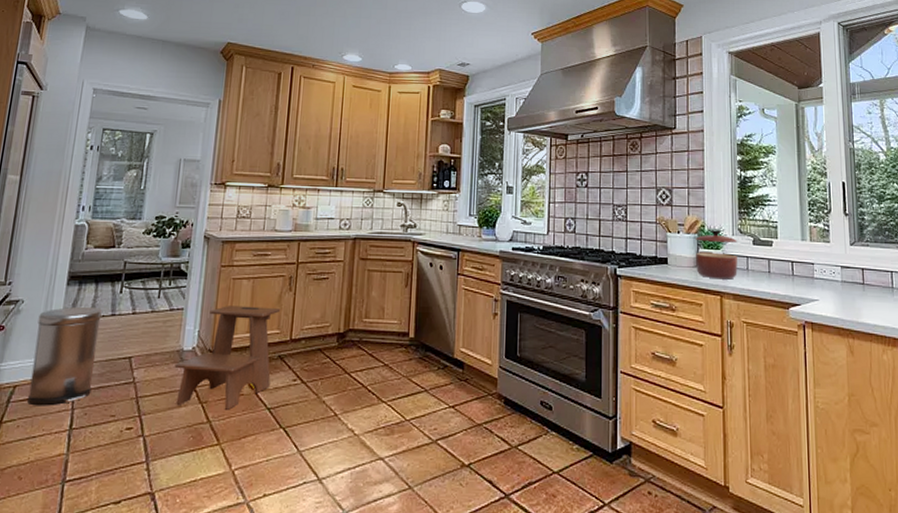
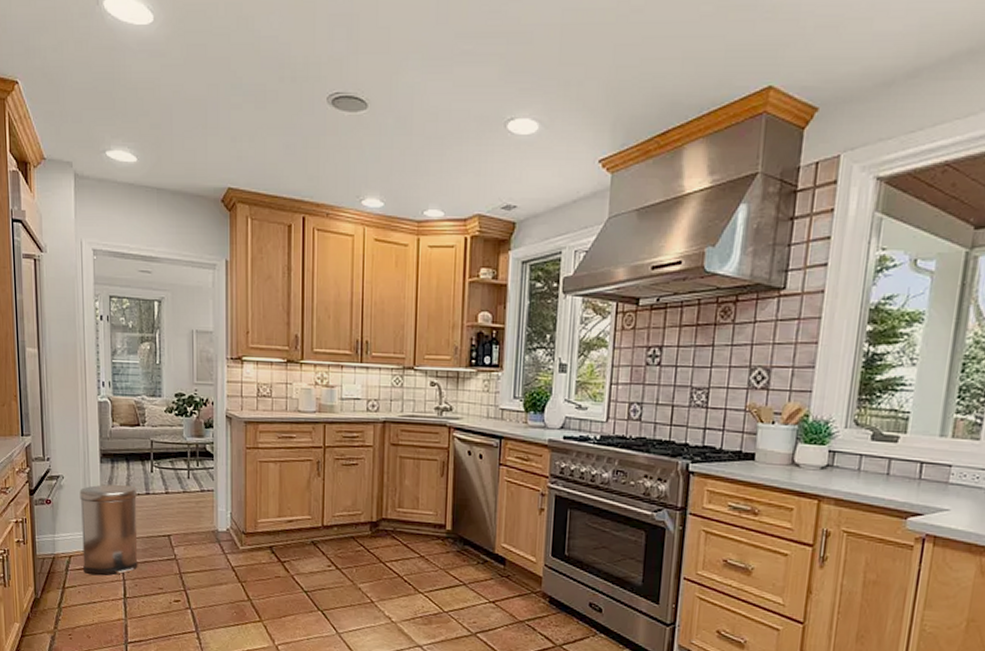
step stool: present [174,304,281,410] -> none [211,488,310,590]
saucepan: present [694,230,738,280] -> none [791,421,852,482]

